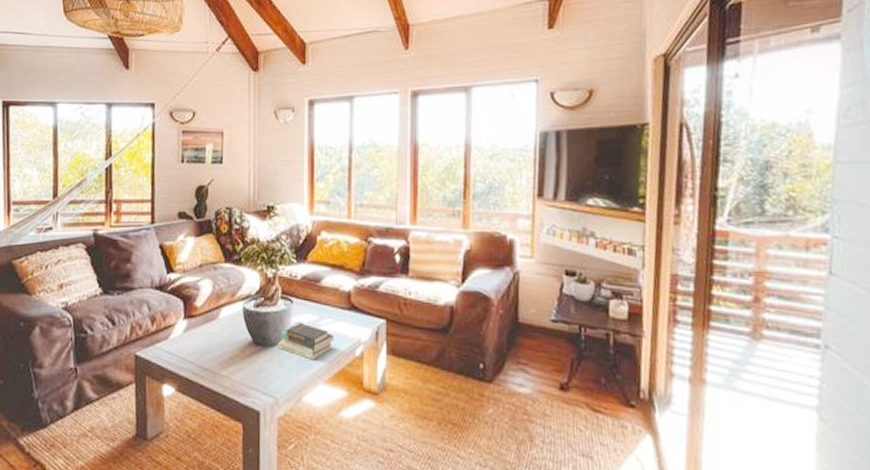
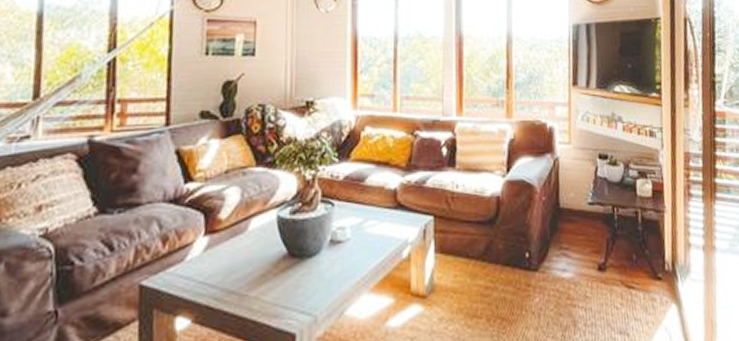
books: present [277,322,335,360] -> none [316,227,380,268]

